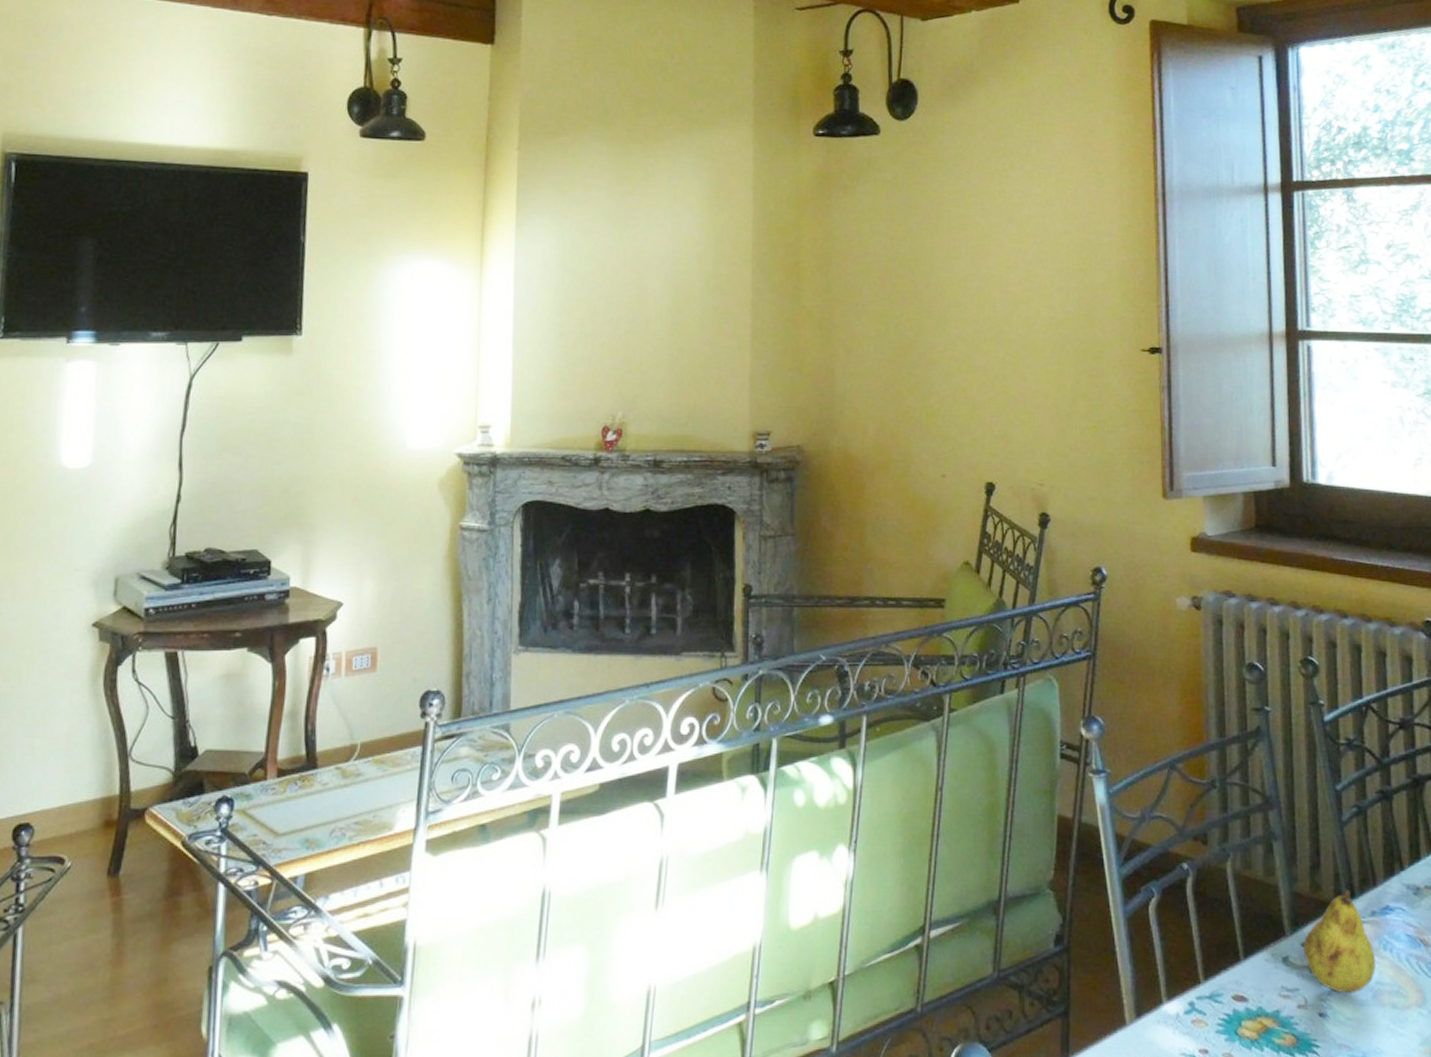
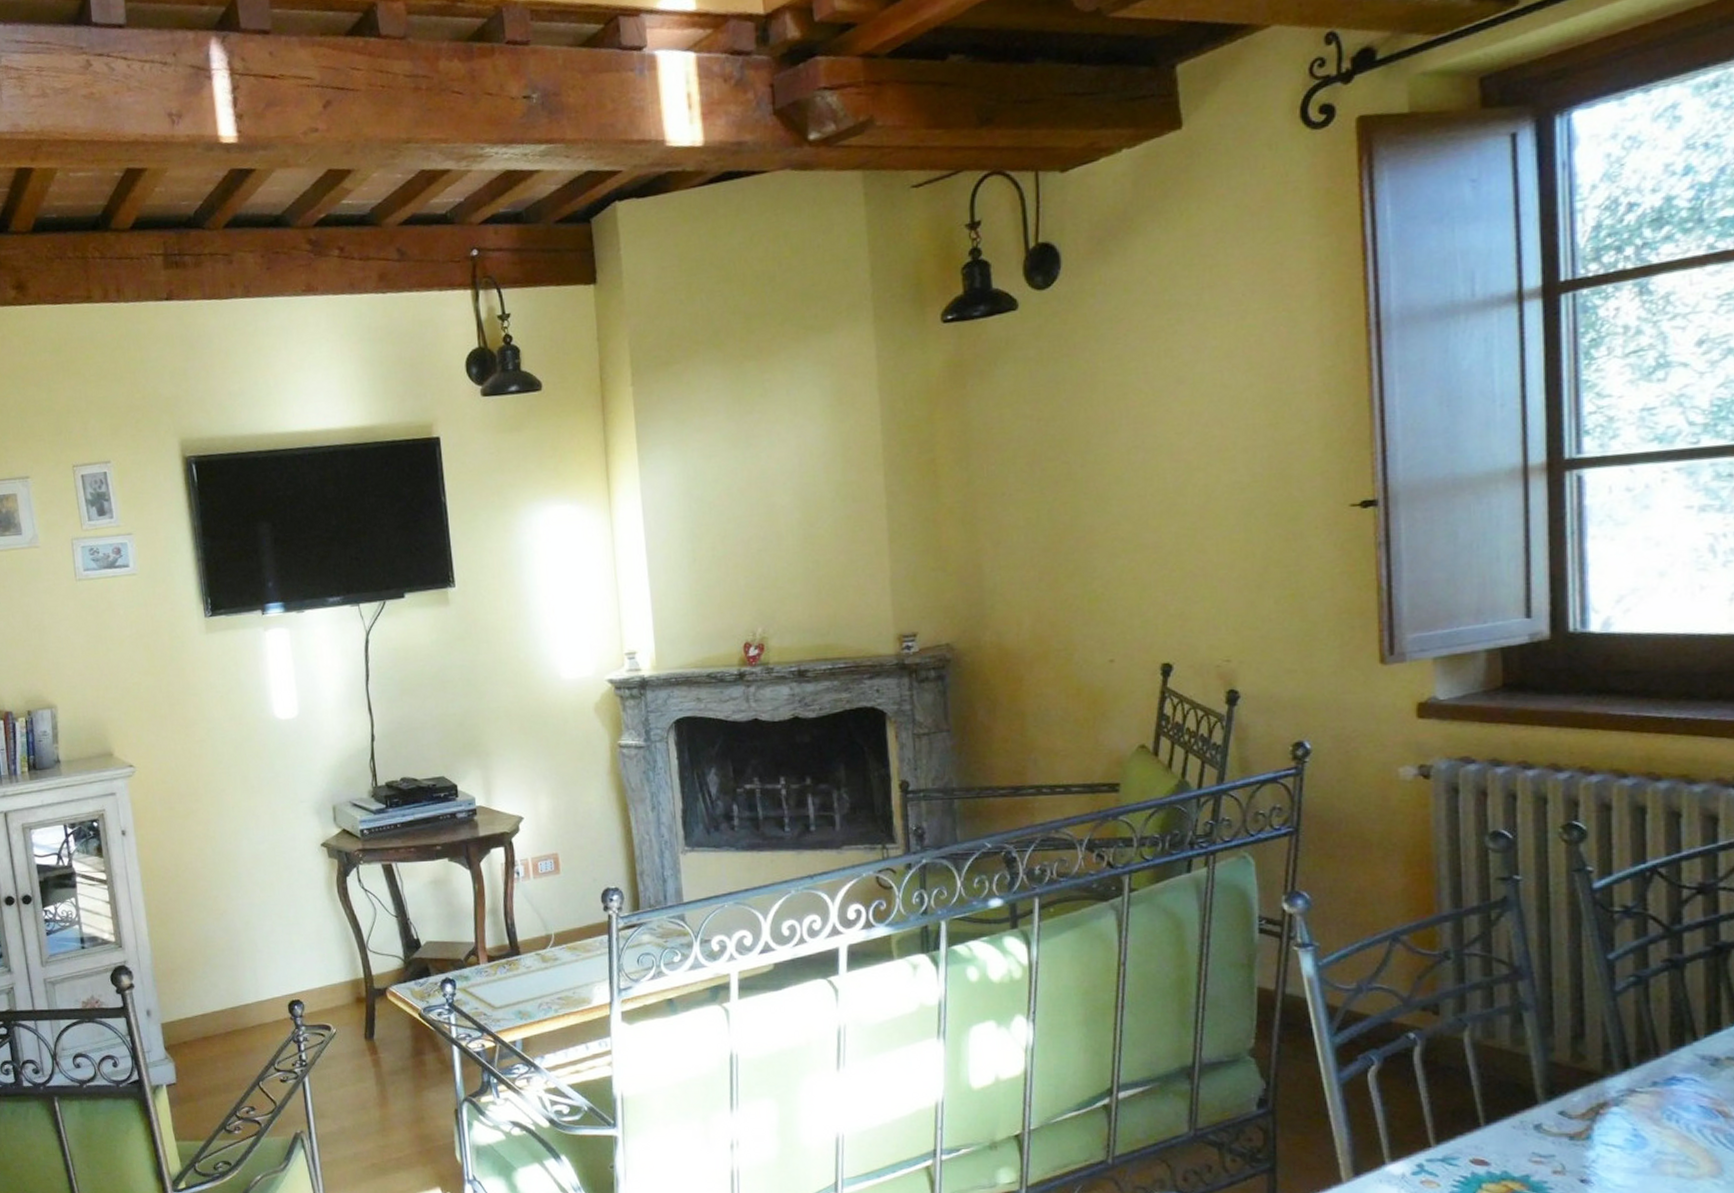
fruit: present [1303,890,1377,994] -> none [1560,1060,1657,1162]

